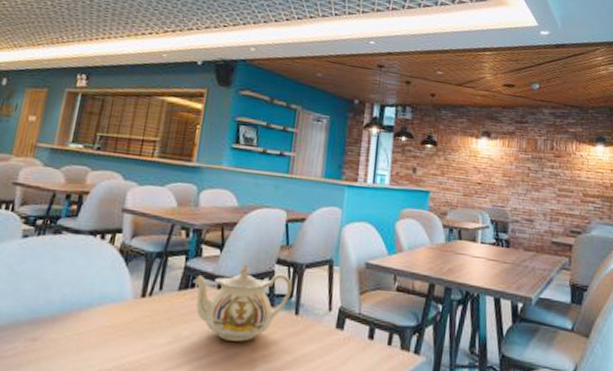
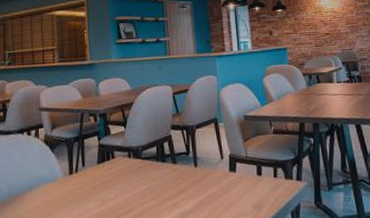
teapot: present [193,264,293,342] -> none [107,134,188,196]

